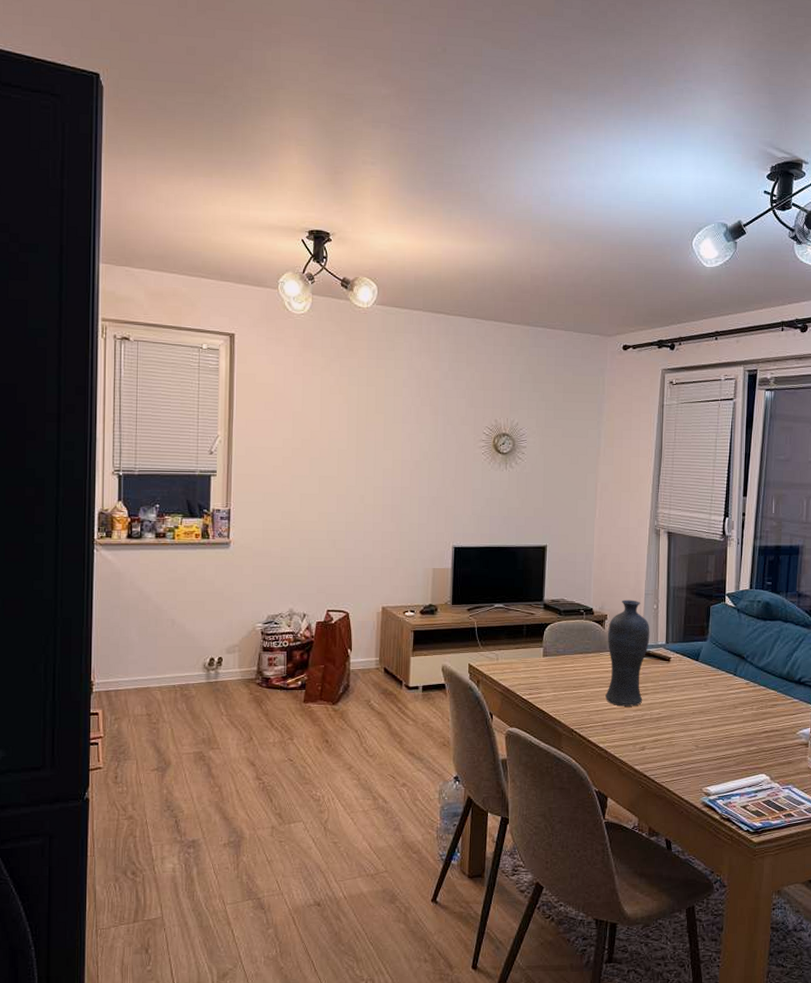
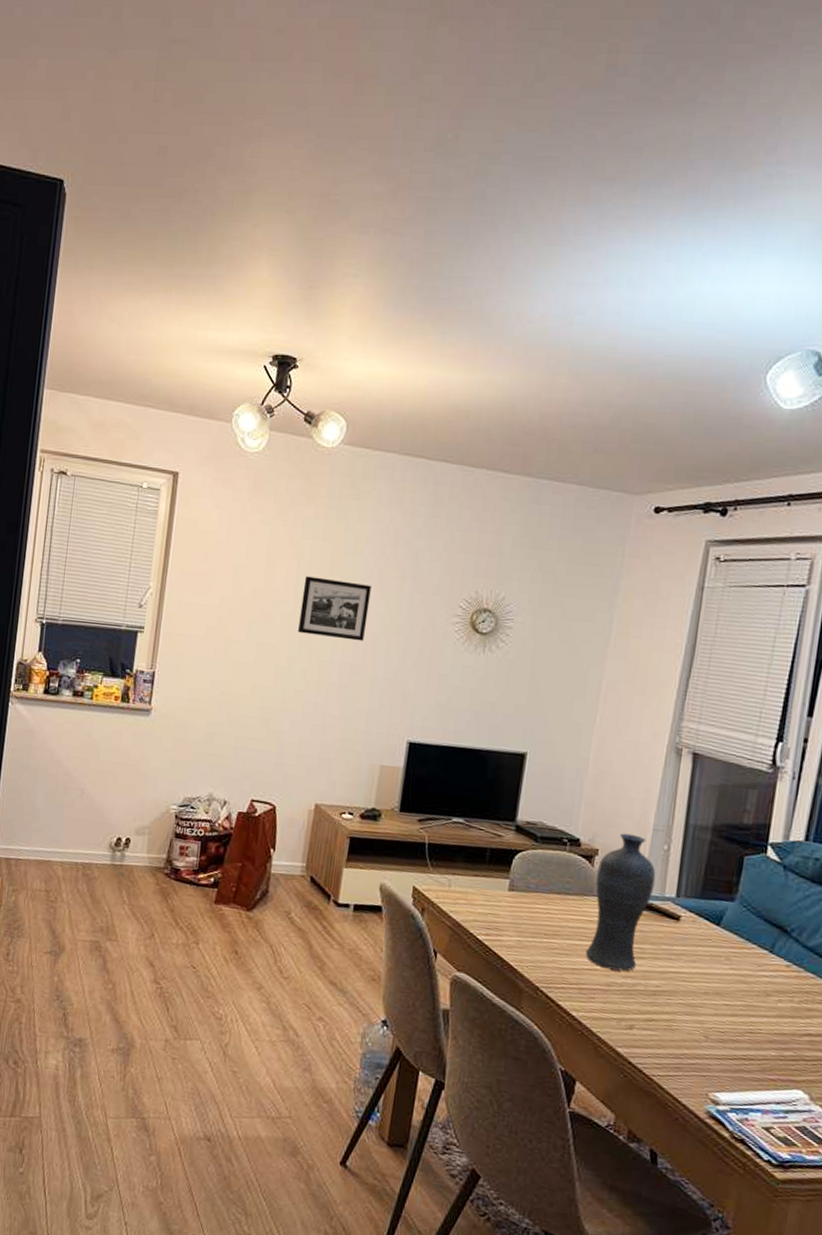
picture frame: none [353,417,411,468] -> present [298,576,372,642]

